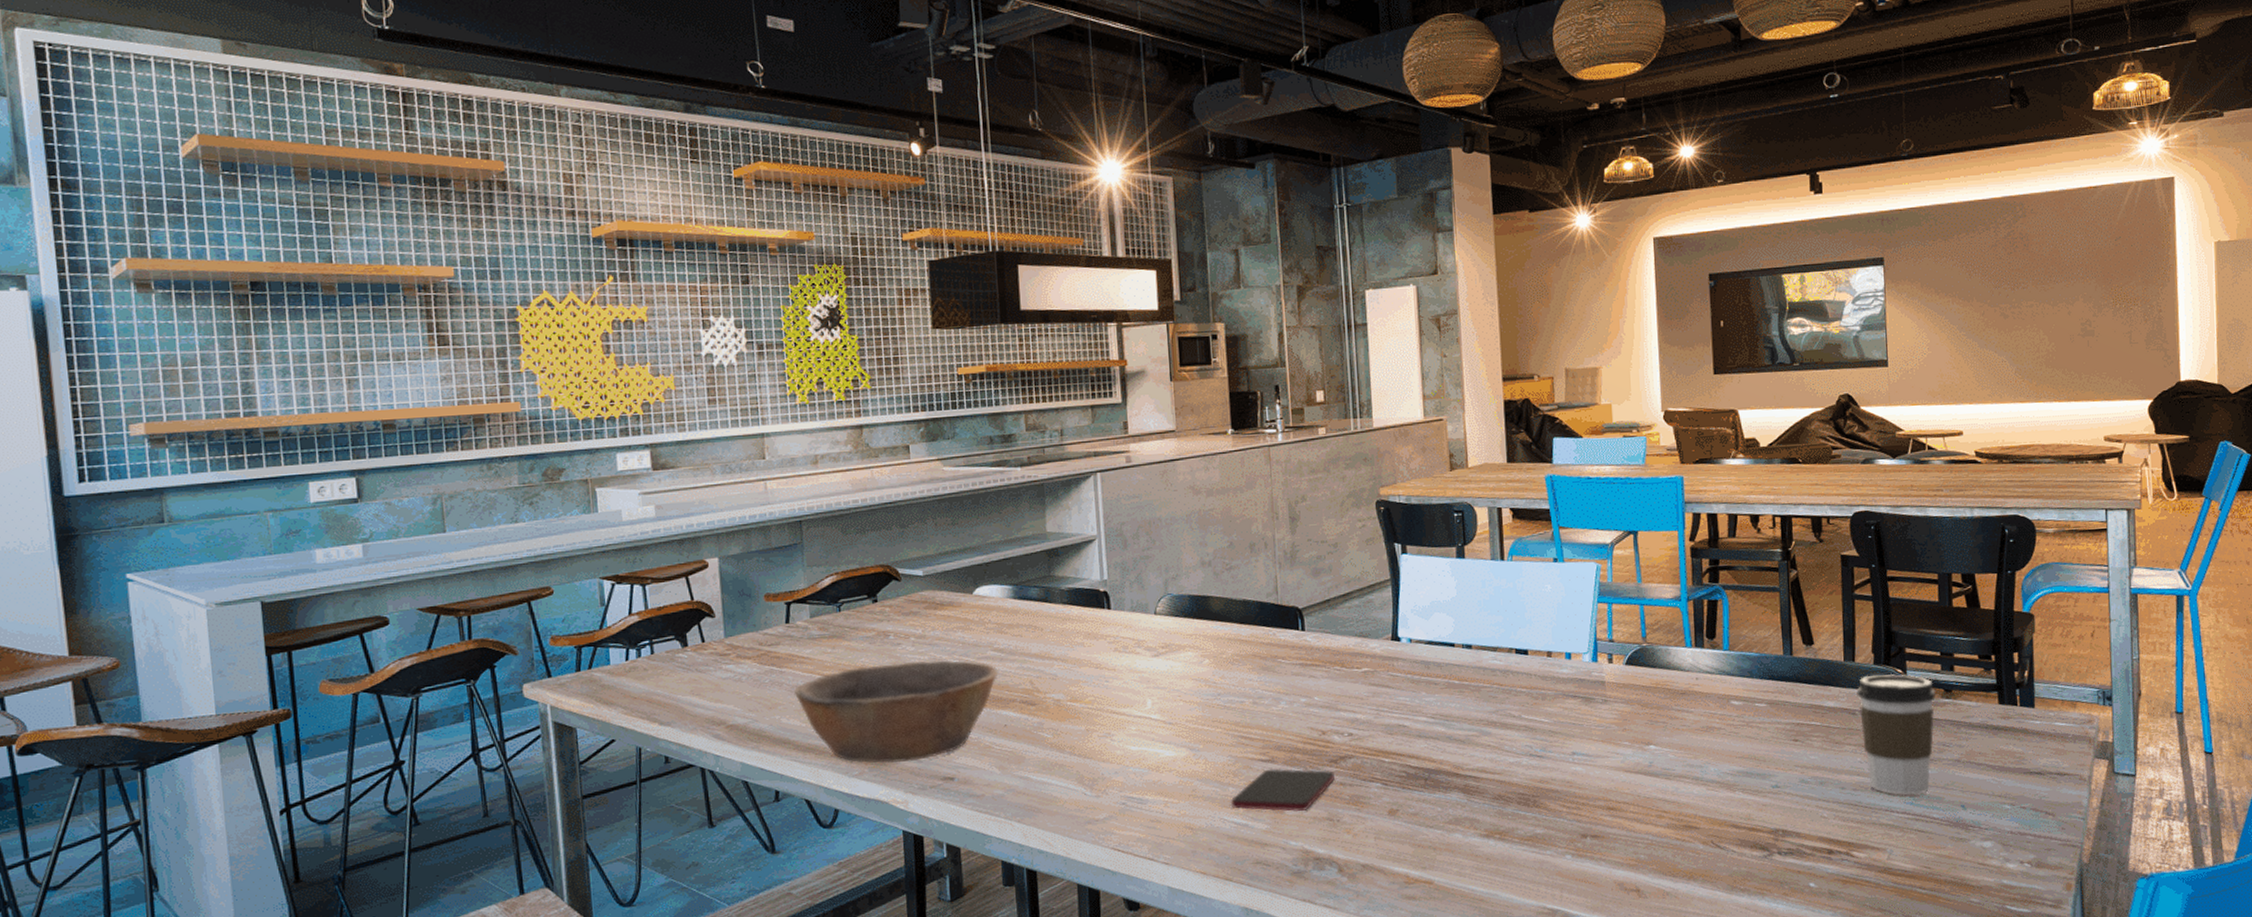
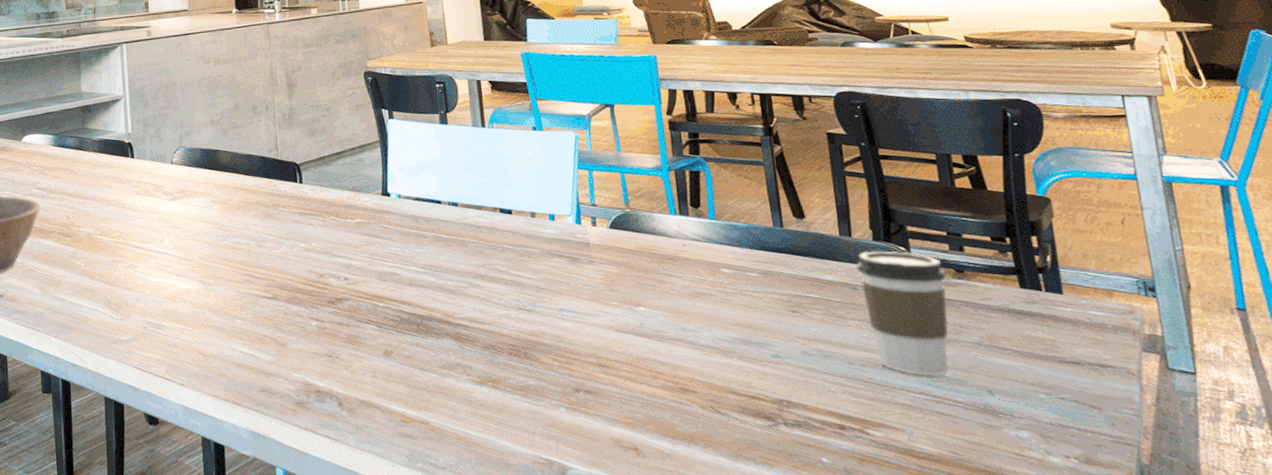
smartphone: present [1230,769,1336,812] -> none [238,305,334,347]

